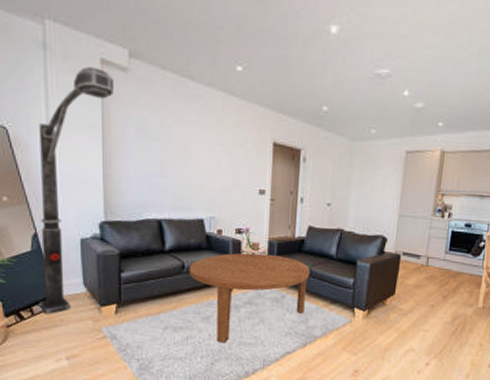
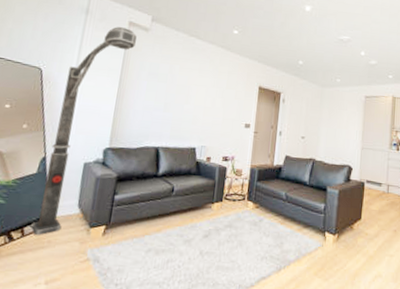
coffee table: present [188,253,310,343] -> none [177,178,286,267]

